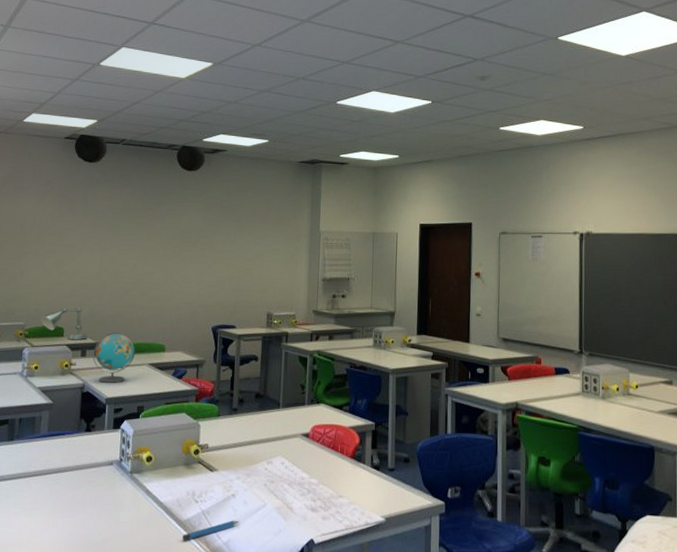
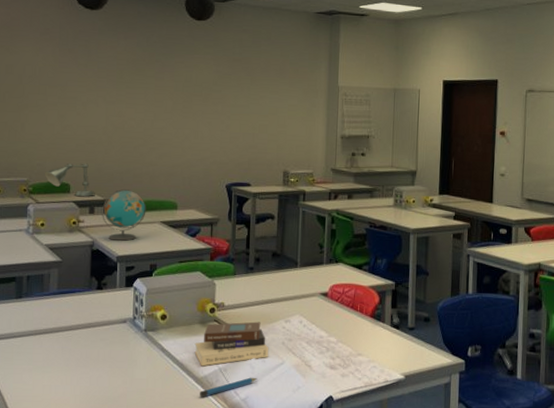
books: none [178,463,252,509] -> present [194,321,269,367]

